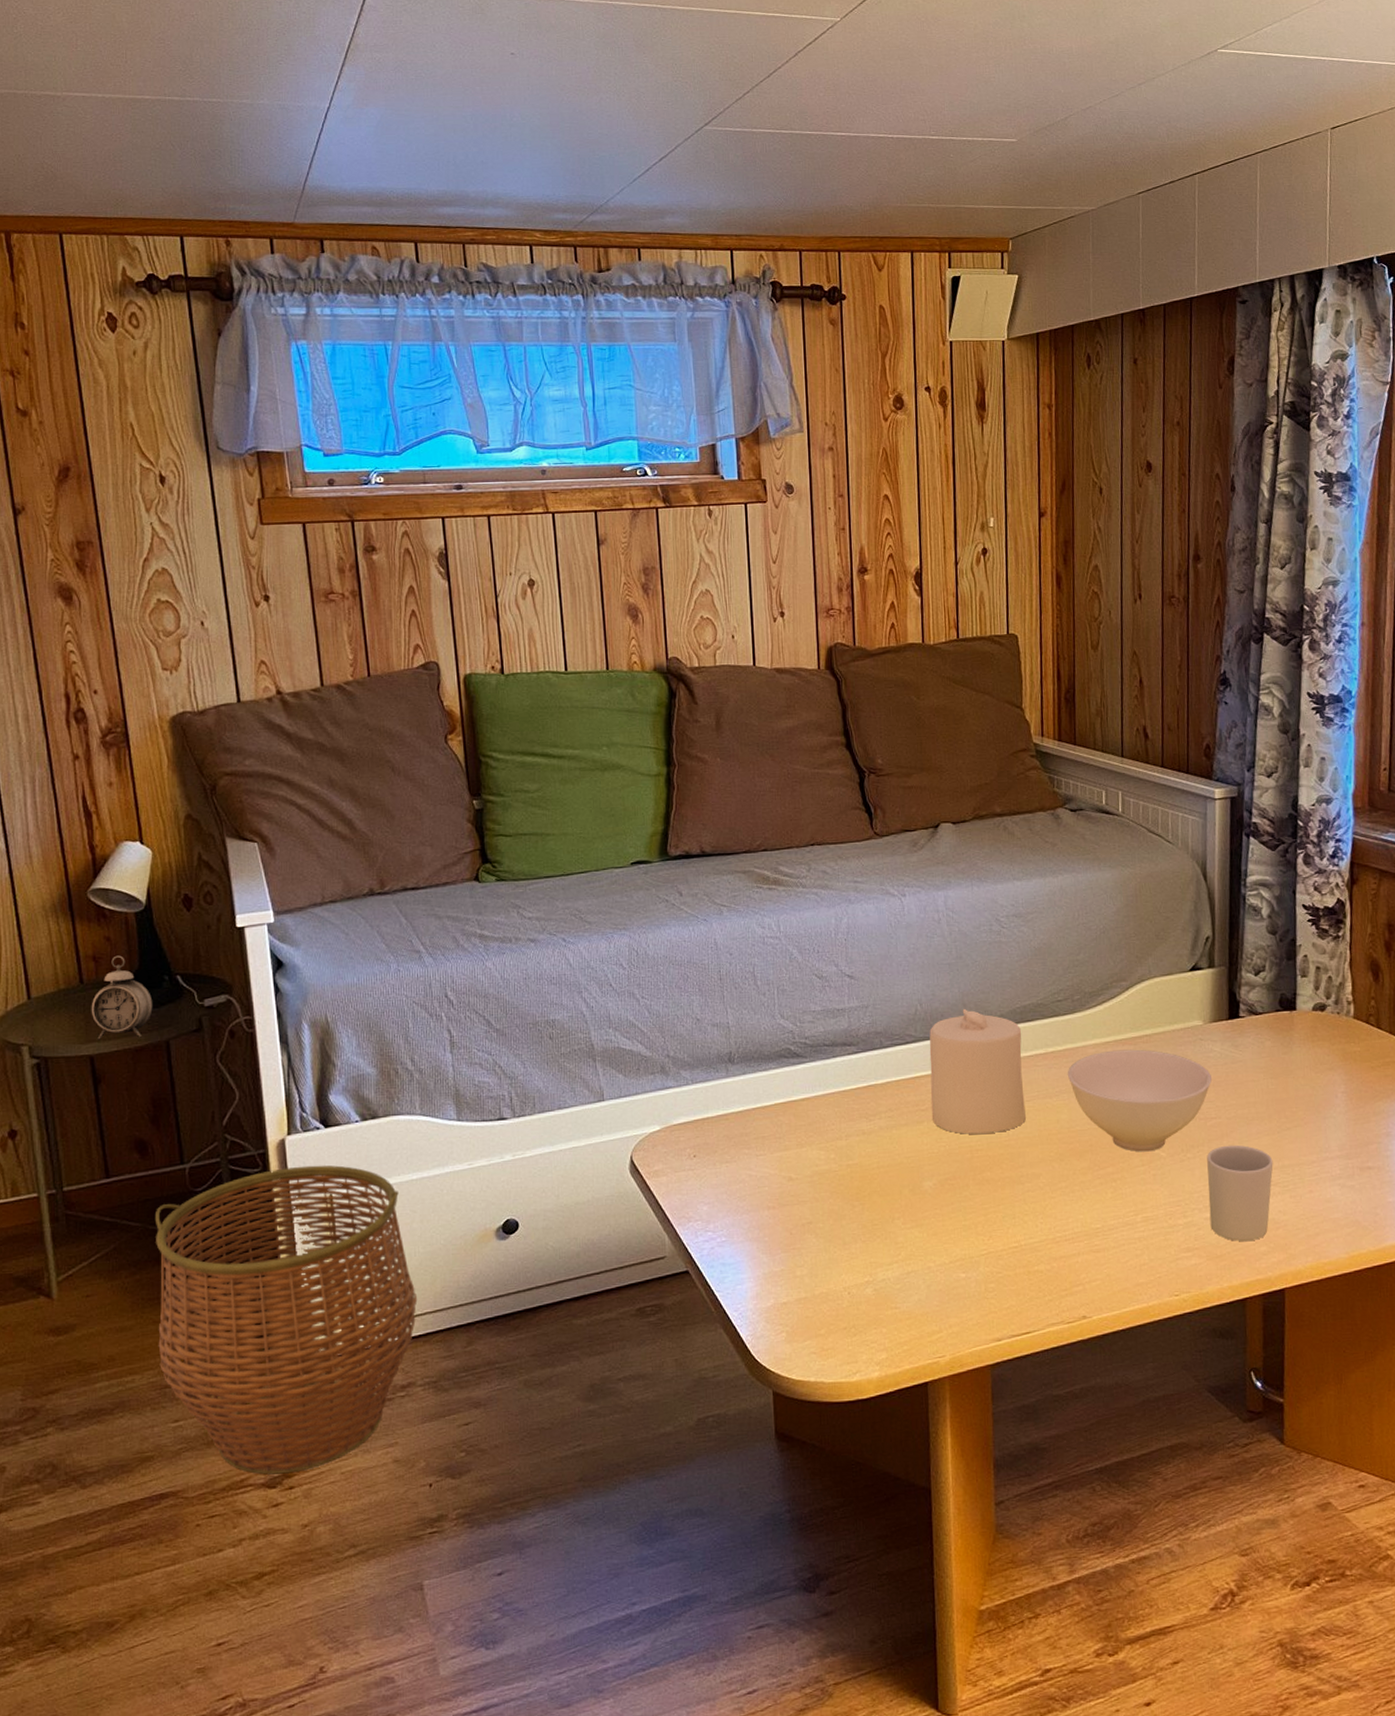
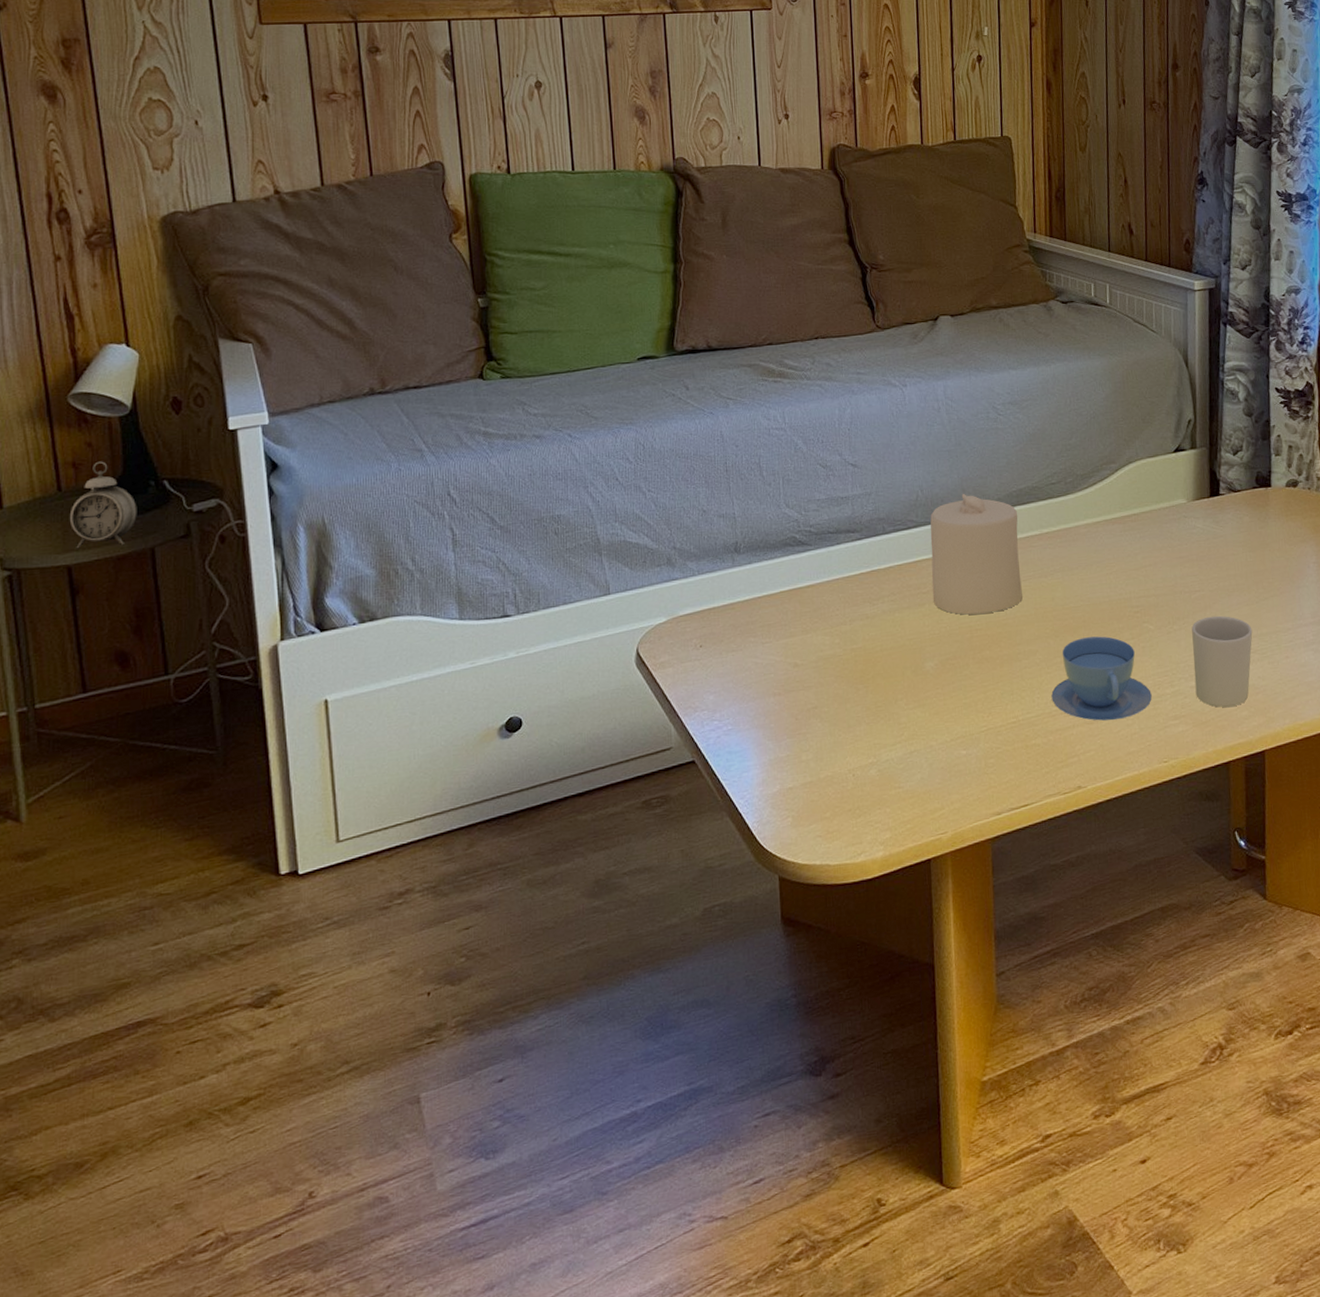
basket: present [154,1165,418,1475] -> none [135,669,417,994]
teacup: none [1055,1161,1163,1250] -> present [1051,636,1152,721]
bowl: present [1067,1049,1212,1152] -> none [1061,528,1195,626]

